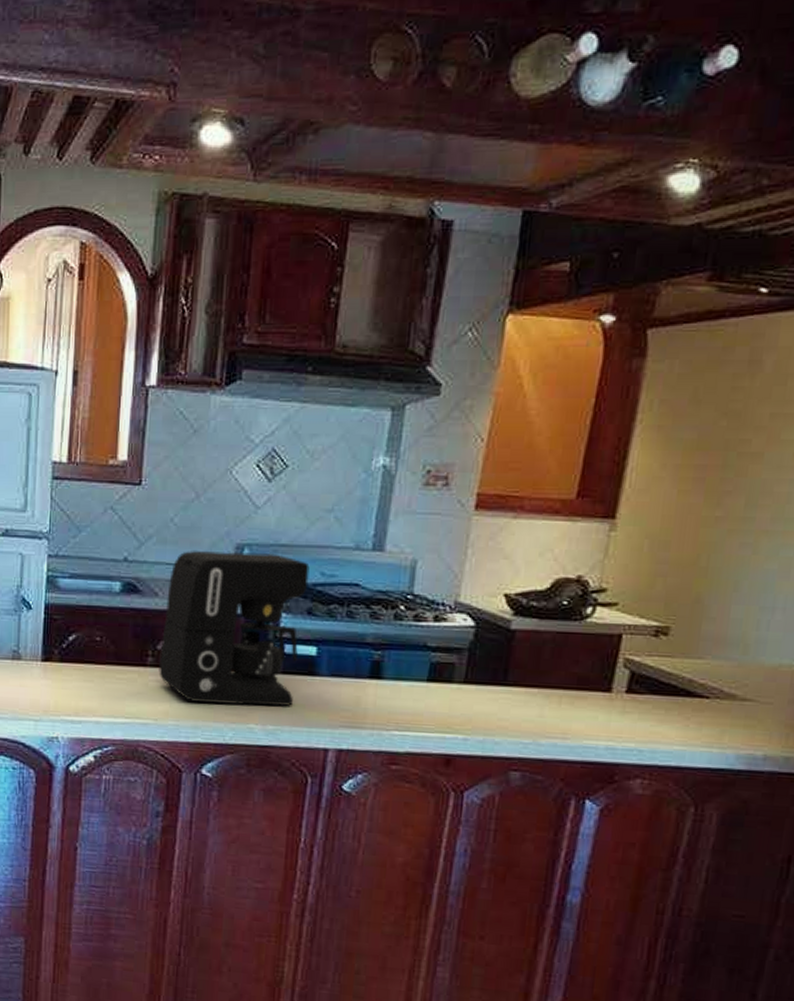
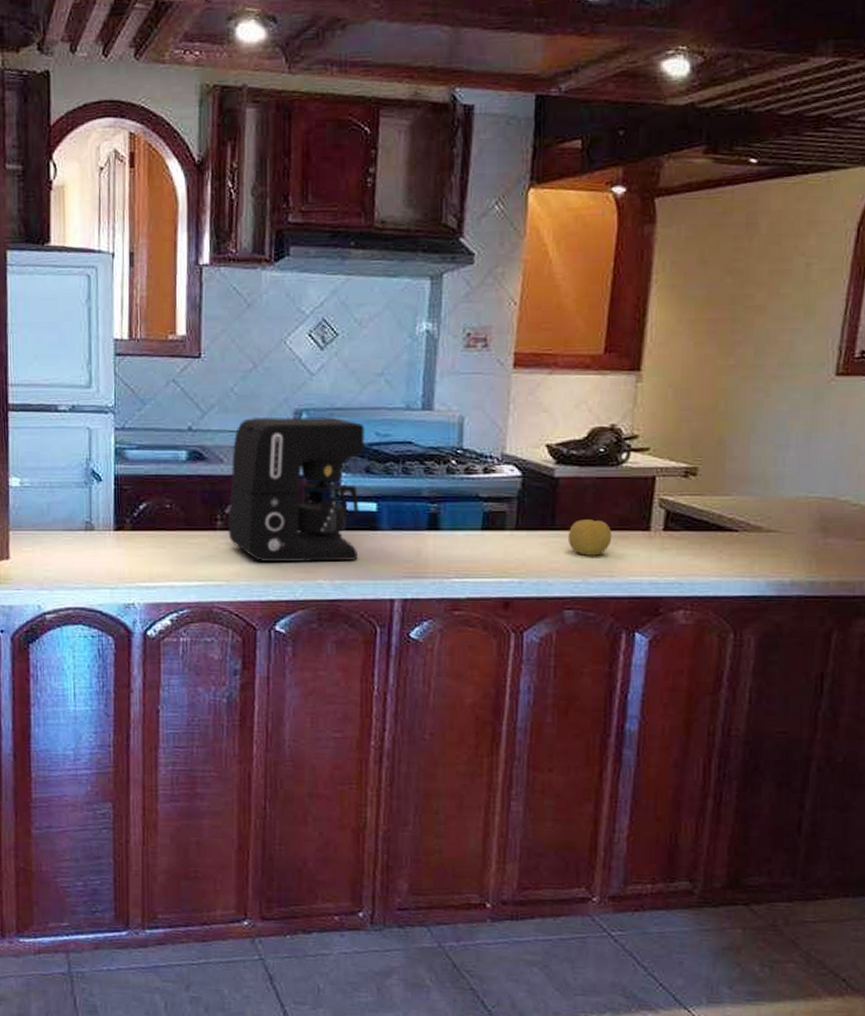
fruit: none [519,676,569,716] -> present [567,519,612,556]

